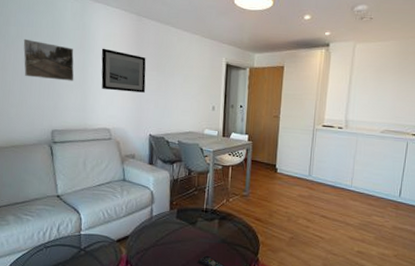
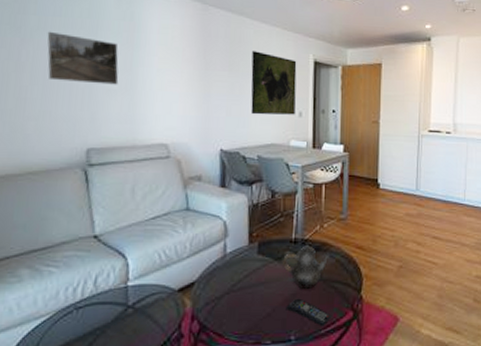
wall art: present [101,48,146,93] -> none [155,43,215,98]
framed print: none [173,55,212,109] -> present [250,51,297,115]
teapot: none [195,212,234,250] -> present [282,243,330,290]

